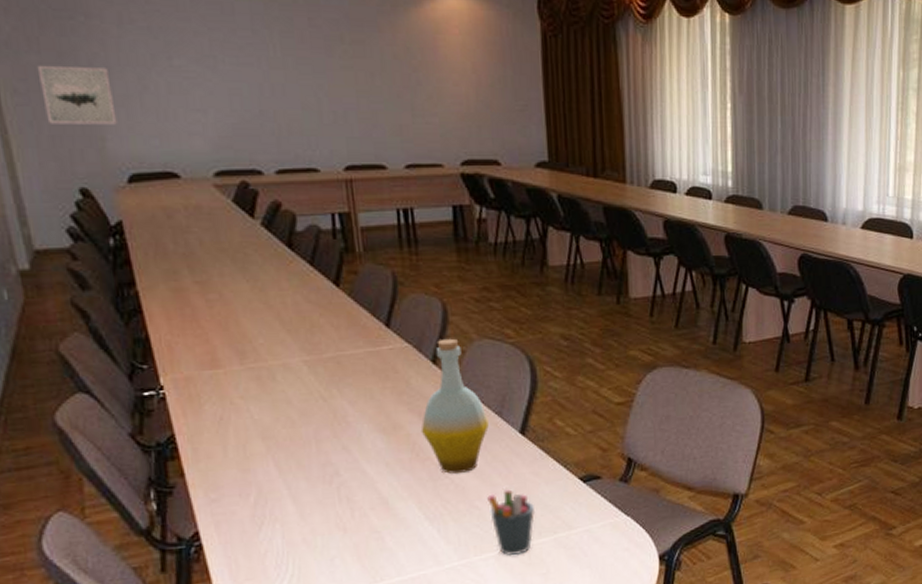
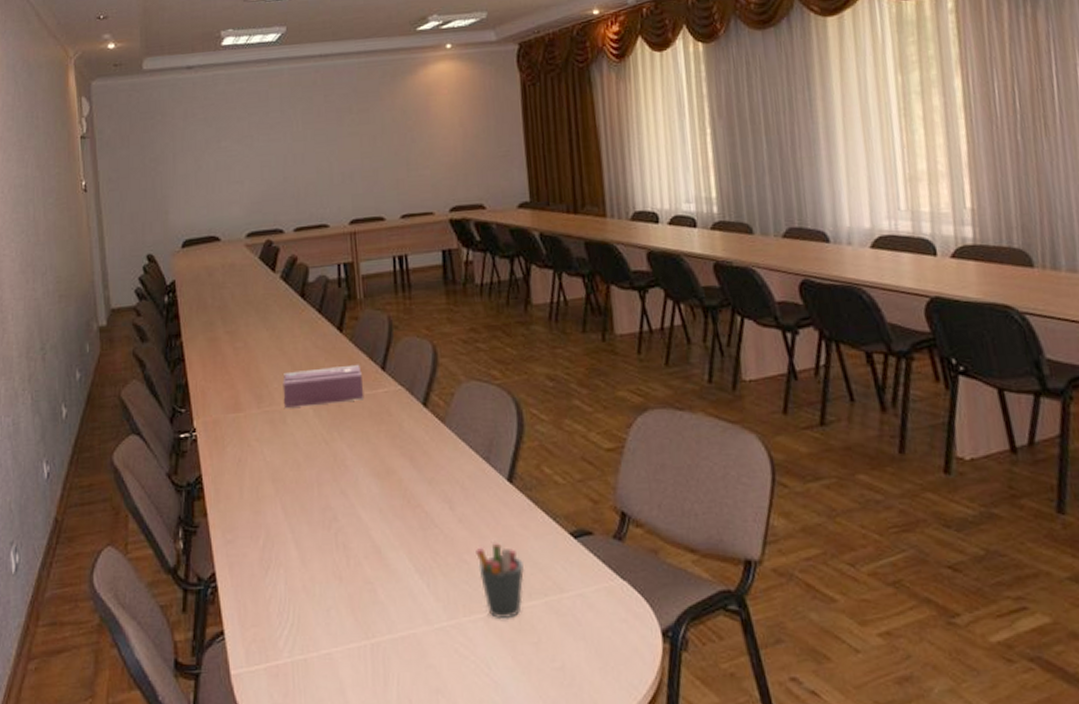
wall art: present [36,65,117,125] -> none [126,154,178,204]
tissue box: none [269,320,367,364] -> present [282,364,365,408]
bottle: present [420,338,489,474] -> none [412,380,477,523]

